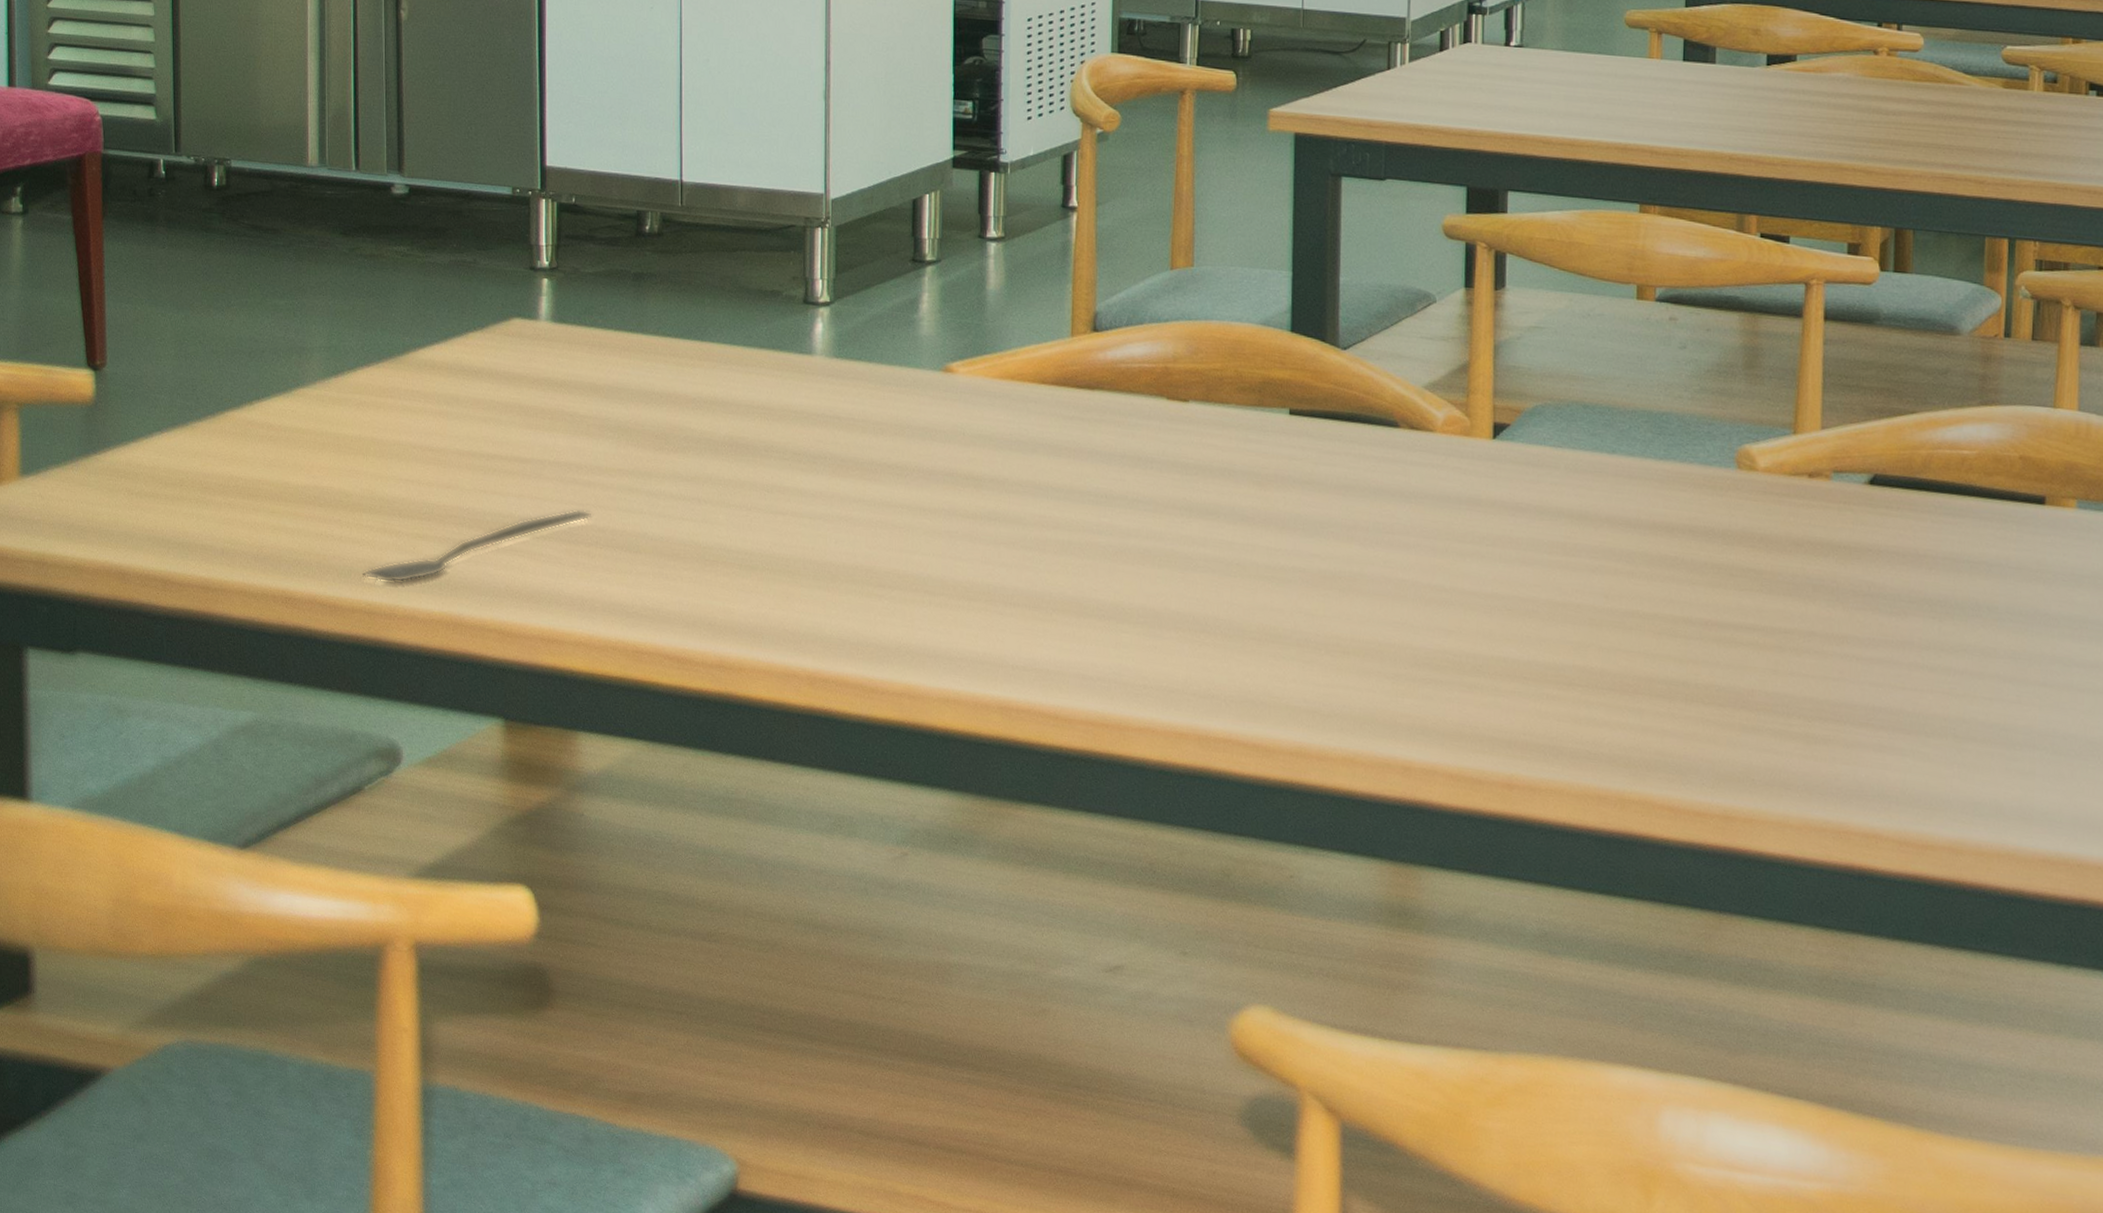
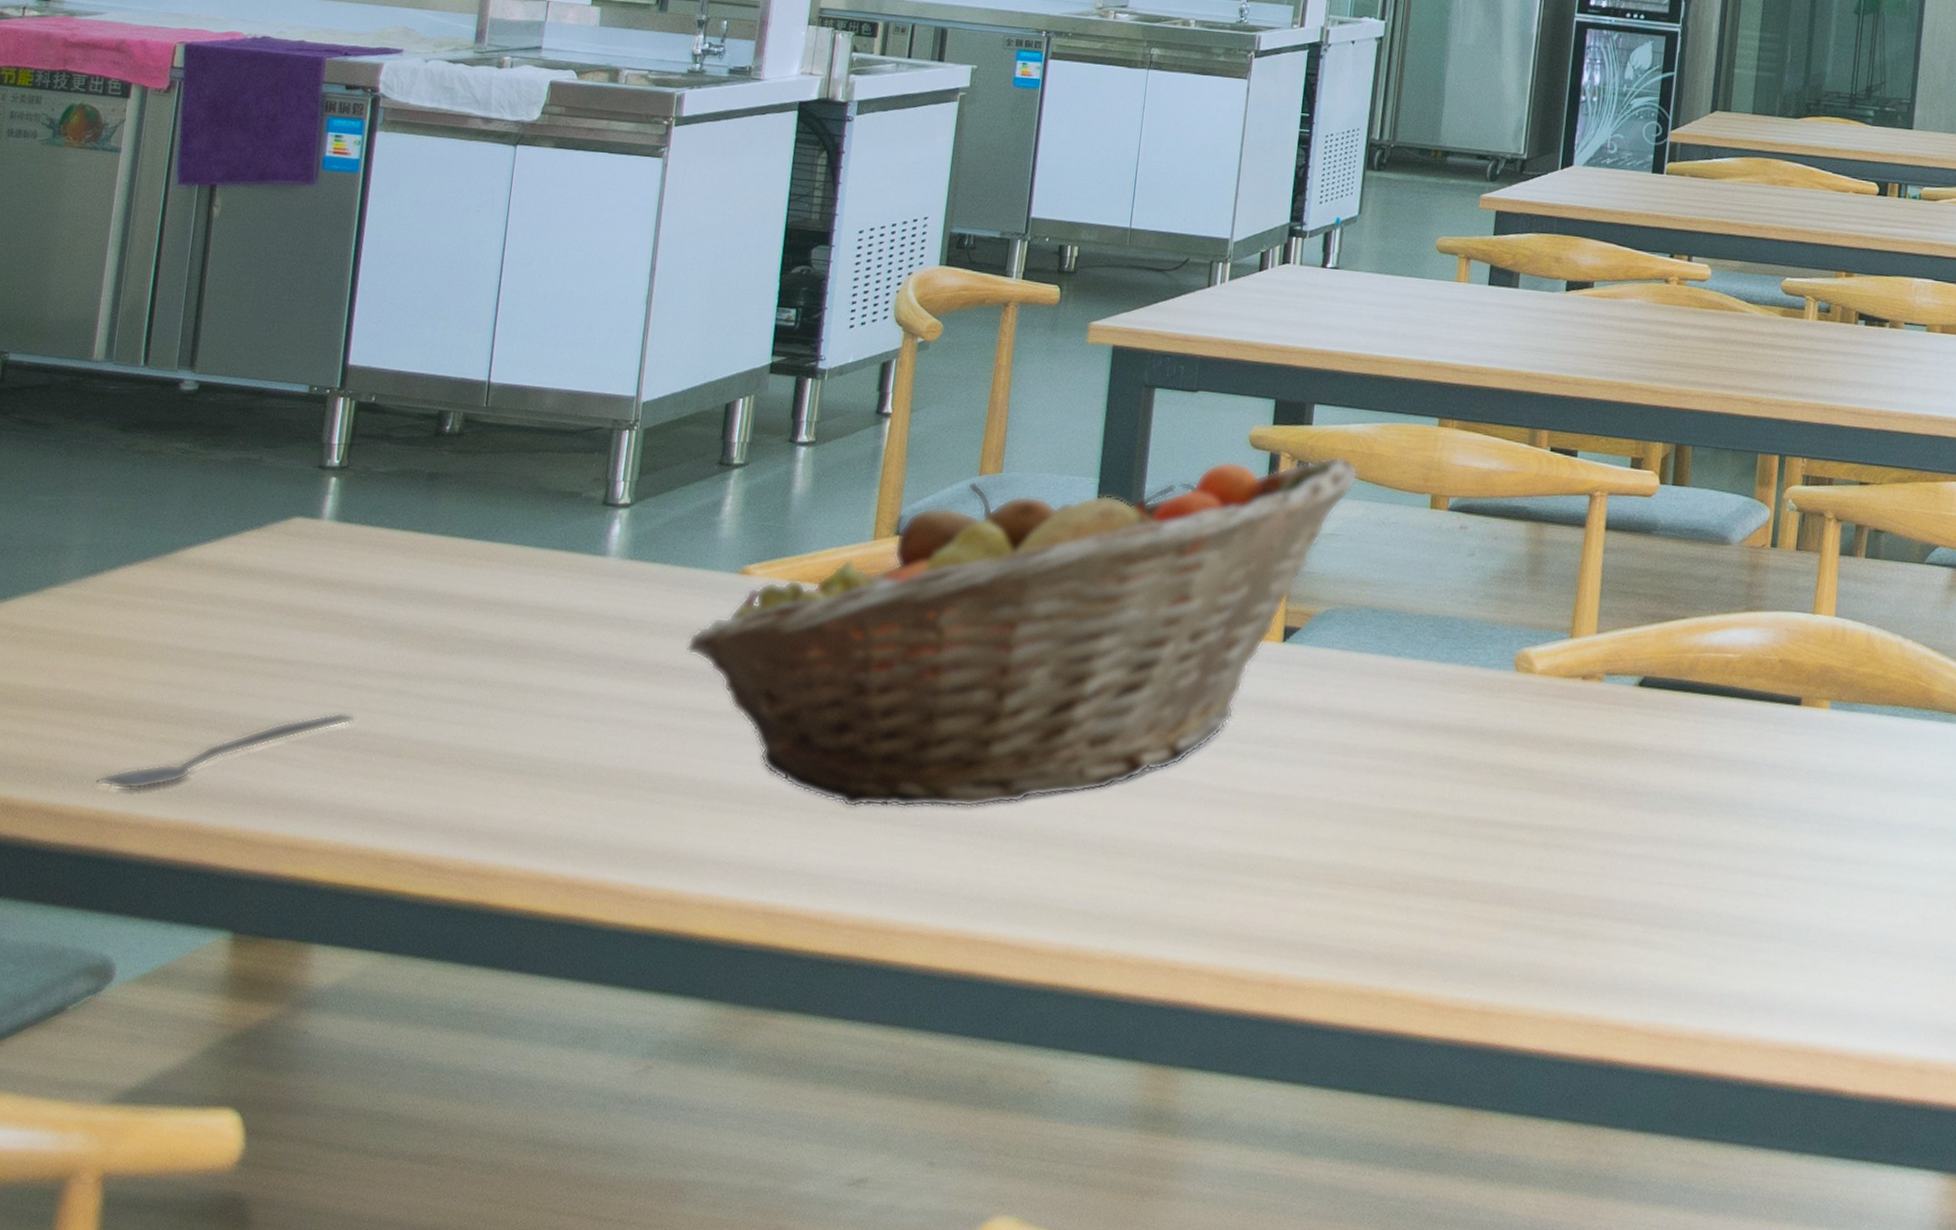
fruit basket: none [898,245,1559,606] -> present [686,456,1359,808]

